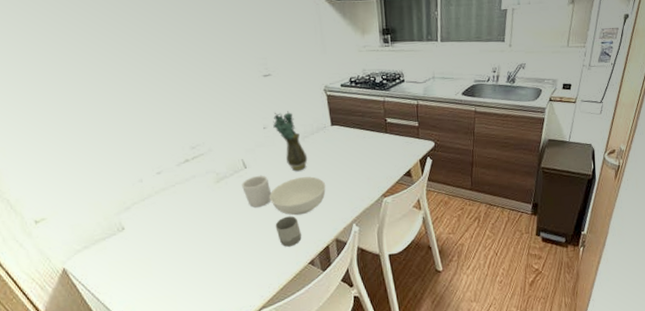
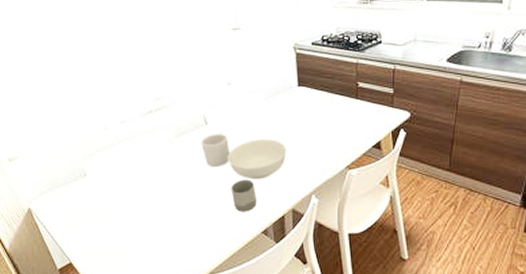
vase: present [273,111,308,172] -> none [238,67,270,133]

